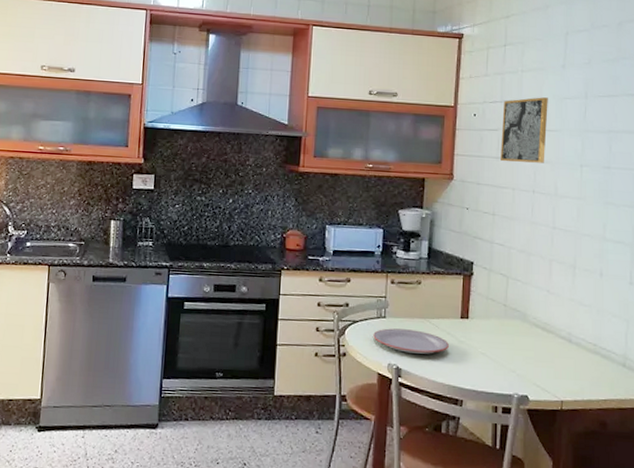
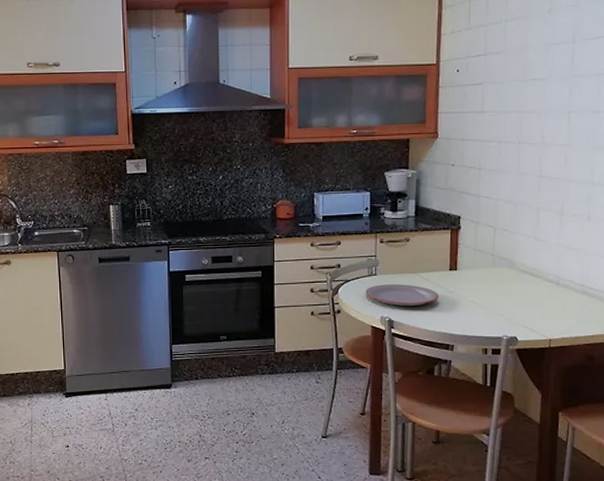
wall art: present [501,97,548,163] -> none [485,46,534,116]

